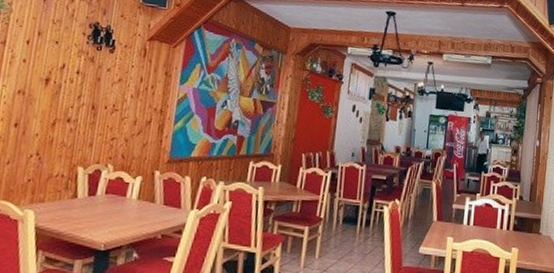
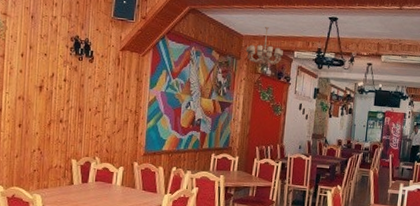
chandelier: none [293,20,336,61] -> present [245,27,283,65]

